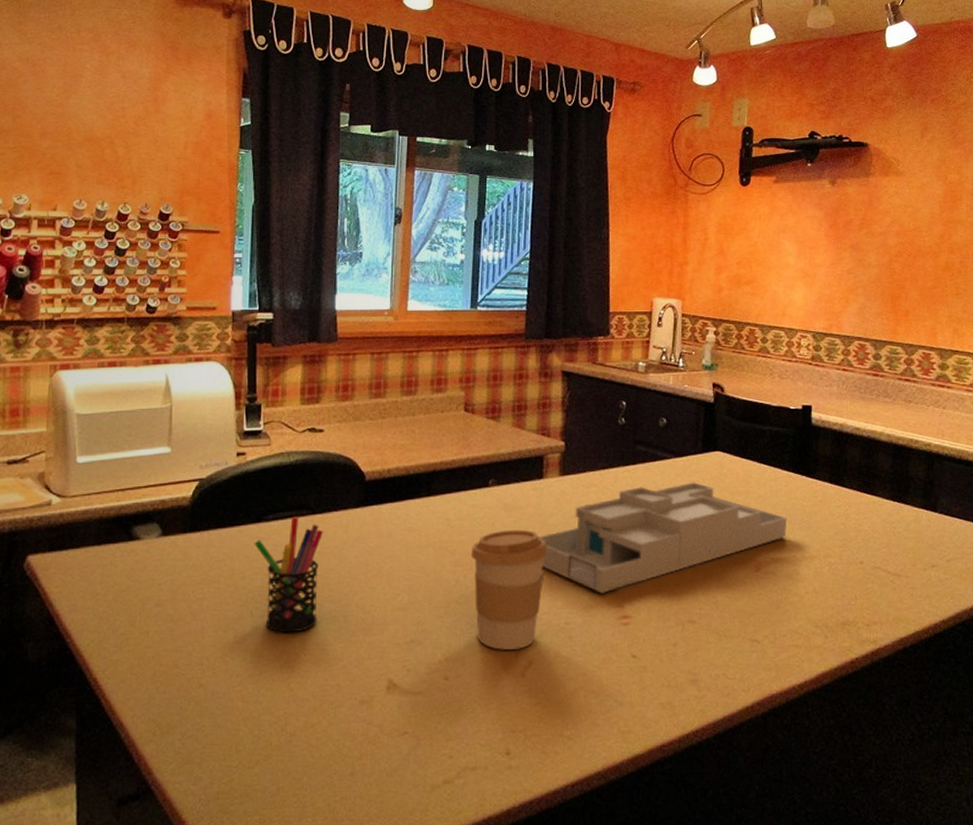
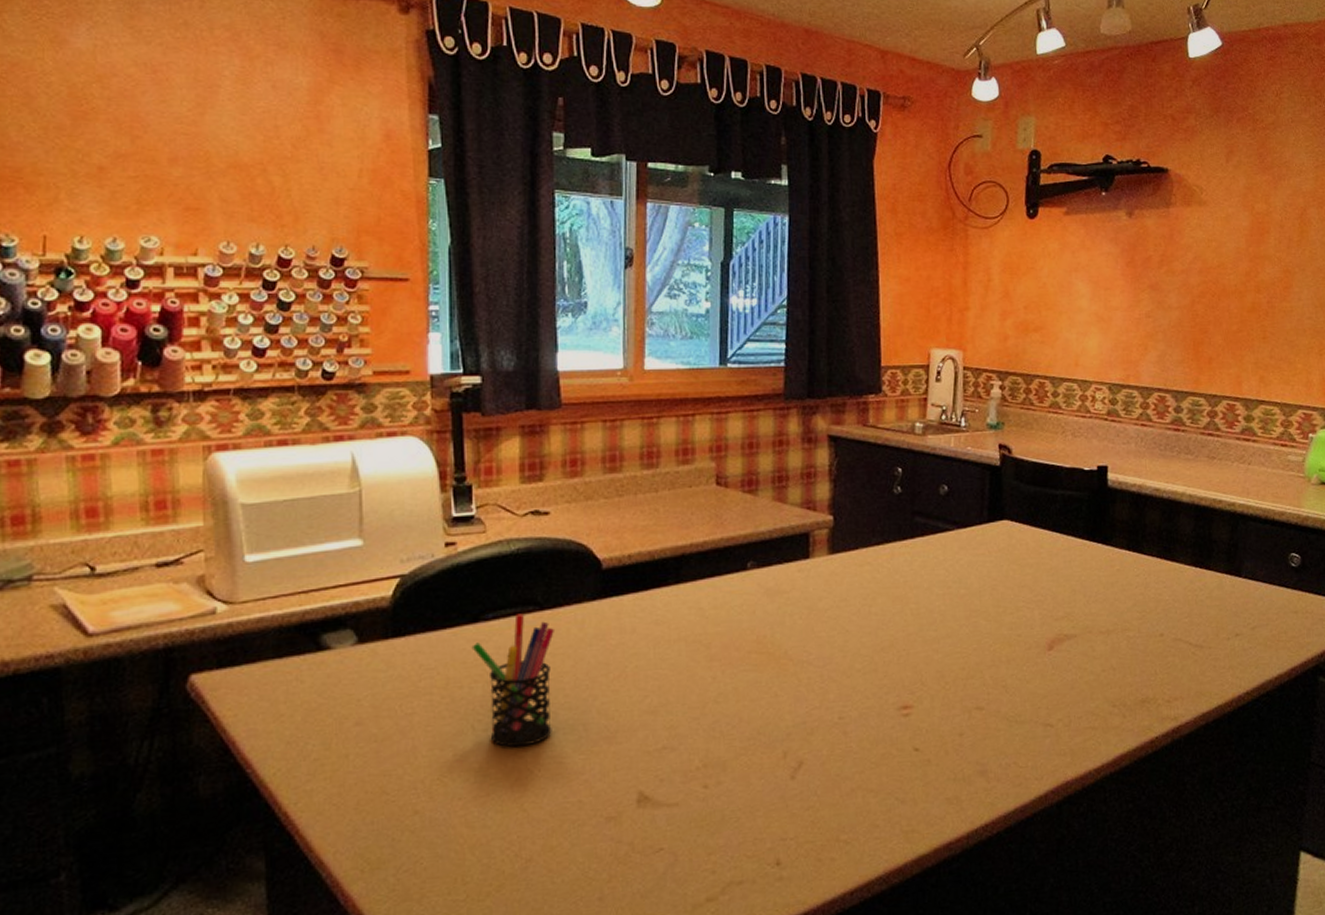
coffee cup: present [471,529,548,650] -> none [729,616,817,752]
desk organizer: present [538,482,787,593] -> none [805,555,1082,683]

